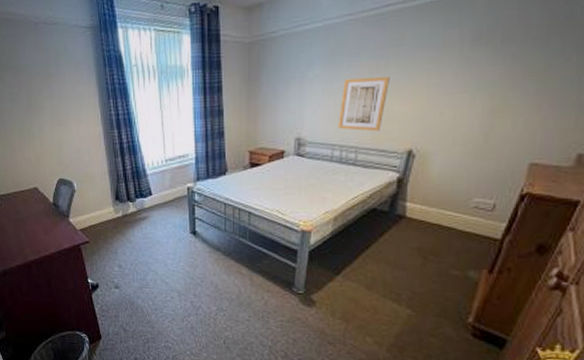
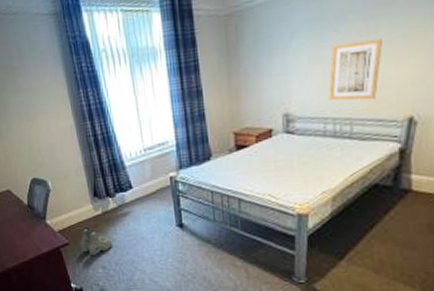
boots: none [100,228,130,255] -> present [81,228,113,257]

